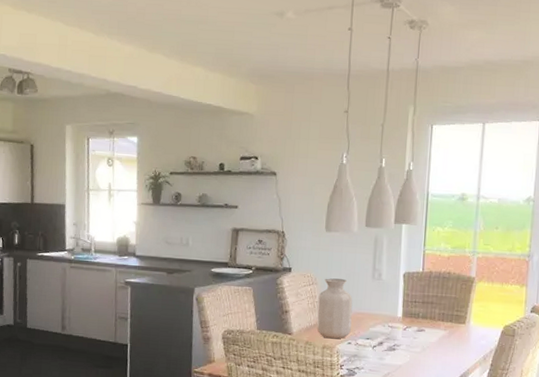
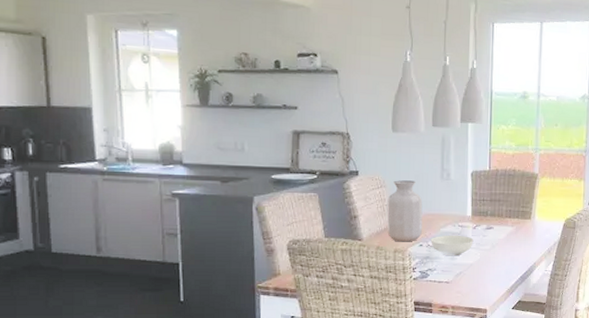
bowl: none [359,334,404,357] -> present [431,235,474,256]

